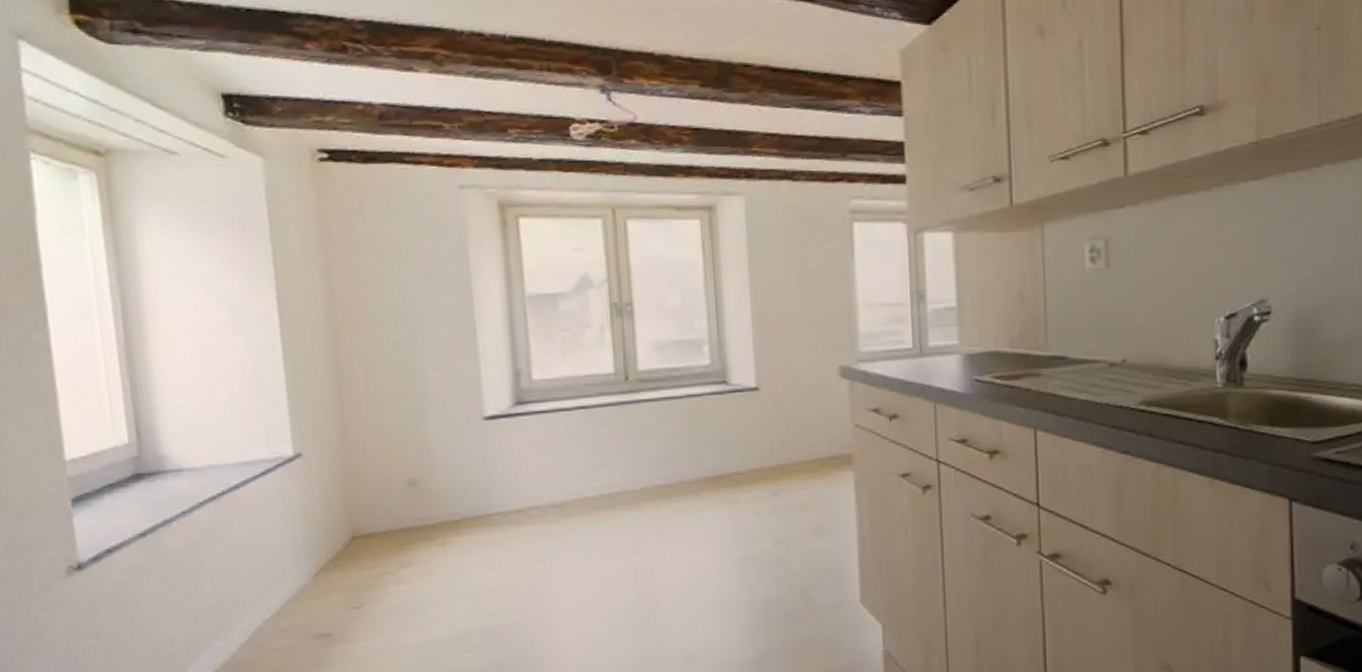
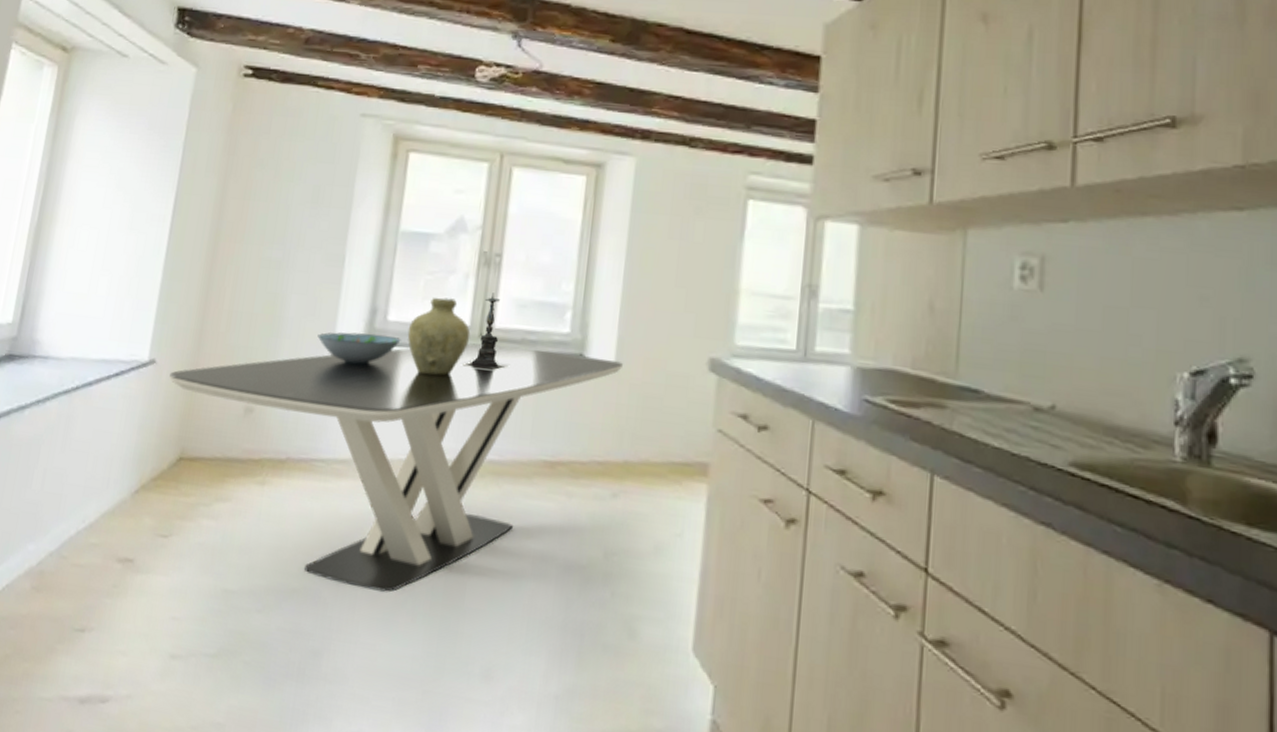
dining table: none [320,381,764,613] -> present [169,342,624,592]
decorative bowl: none [465,393,550,424] -> present [317,332,401,364]
vase: none [555,350,617,423] -> present [407,297,471,376]
candle holder: none [612,339,660,409] -> present [460,293,510,370]

